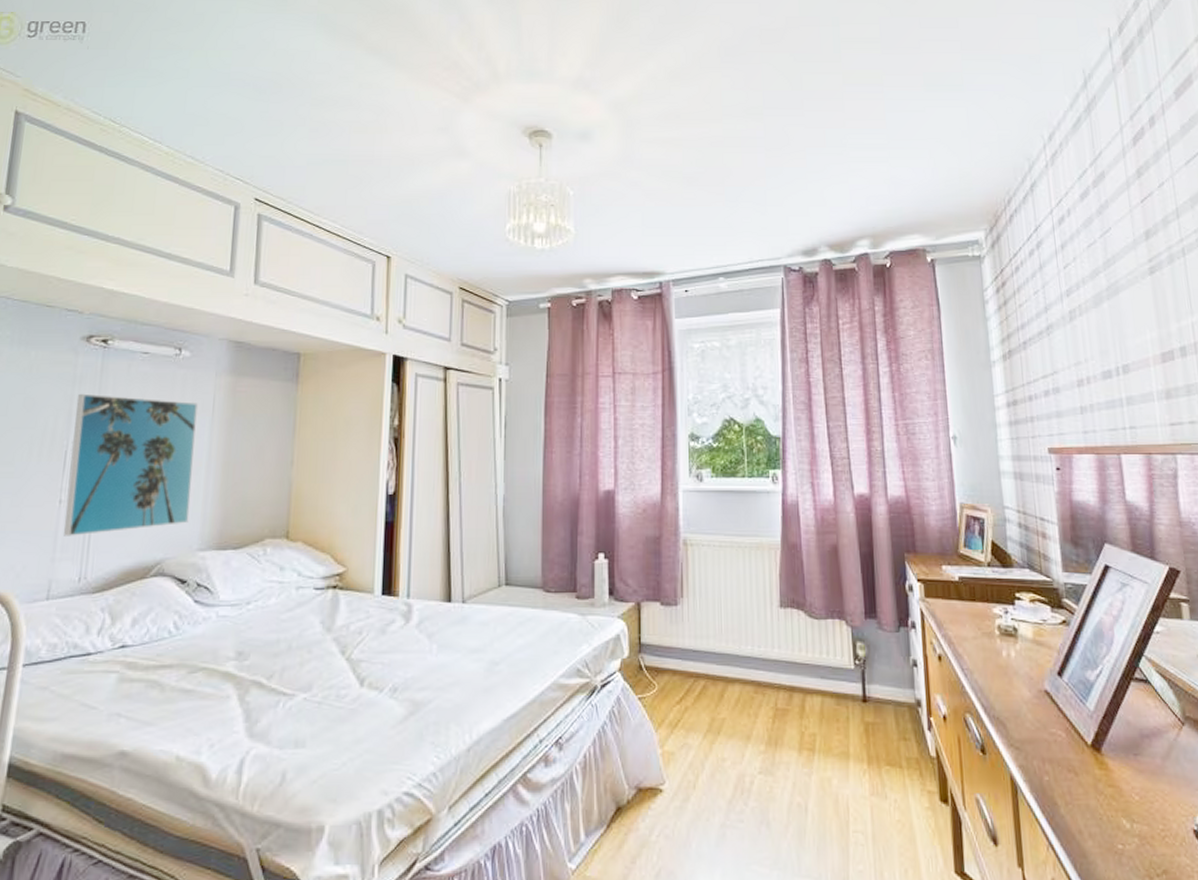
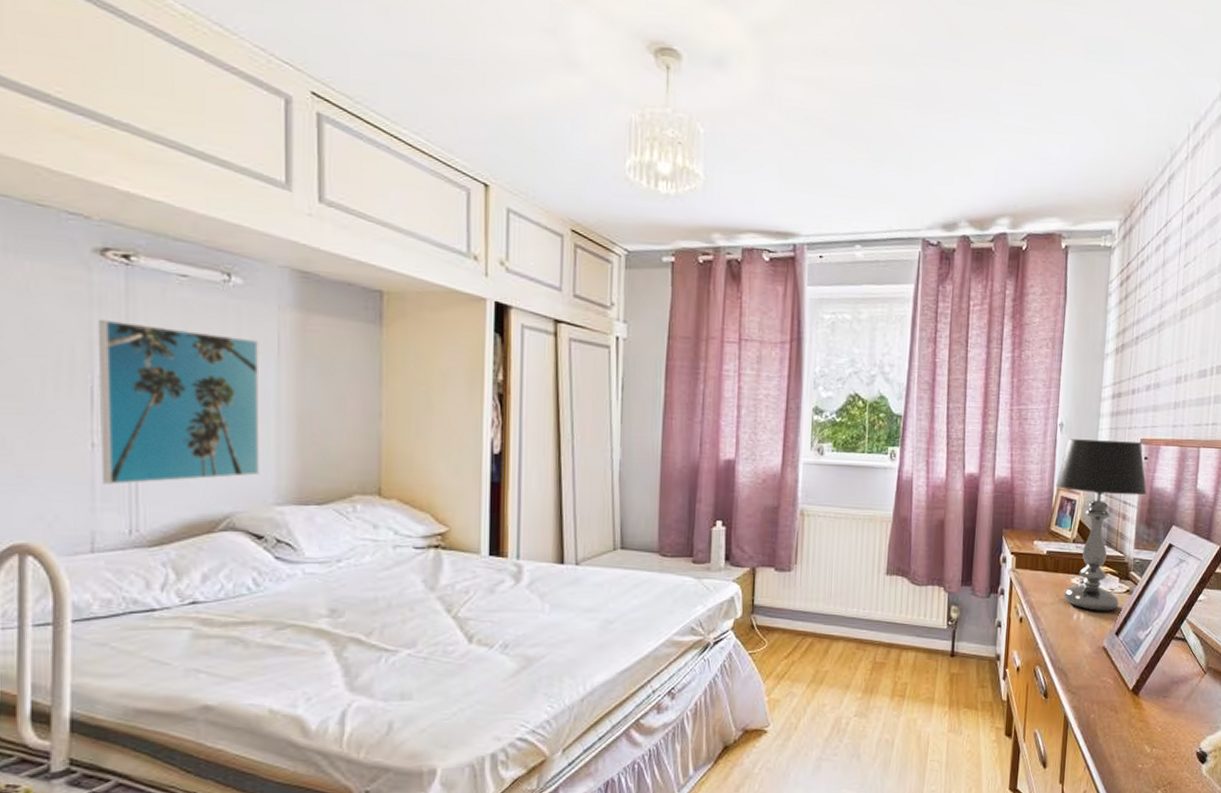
table lamp: none [958,452,1066,647] -> present [1056,439,1147,611]

